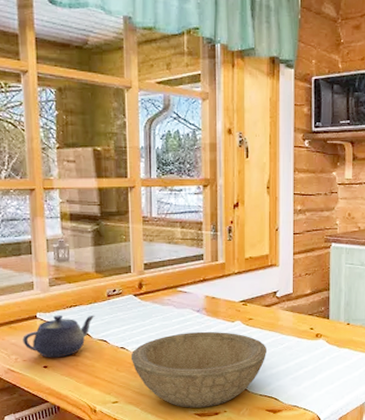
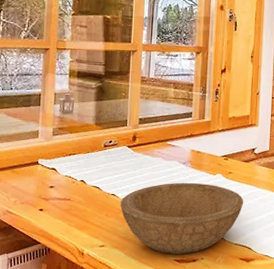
teapot: present [22,315,95,358] -> none [23,162,91,202]

